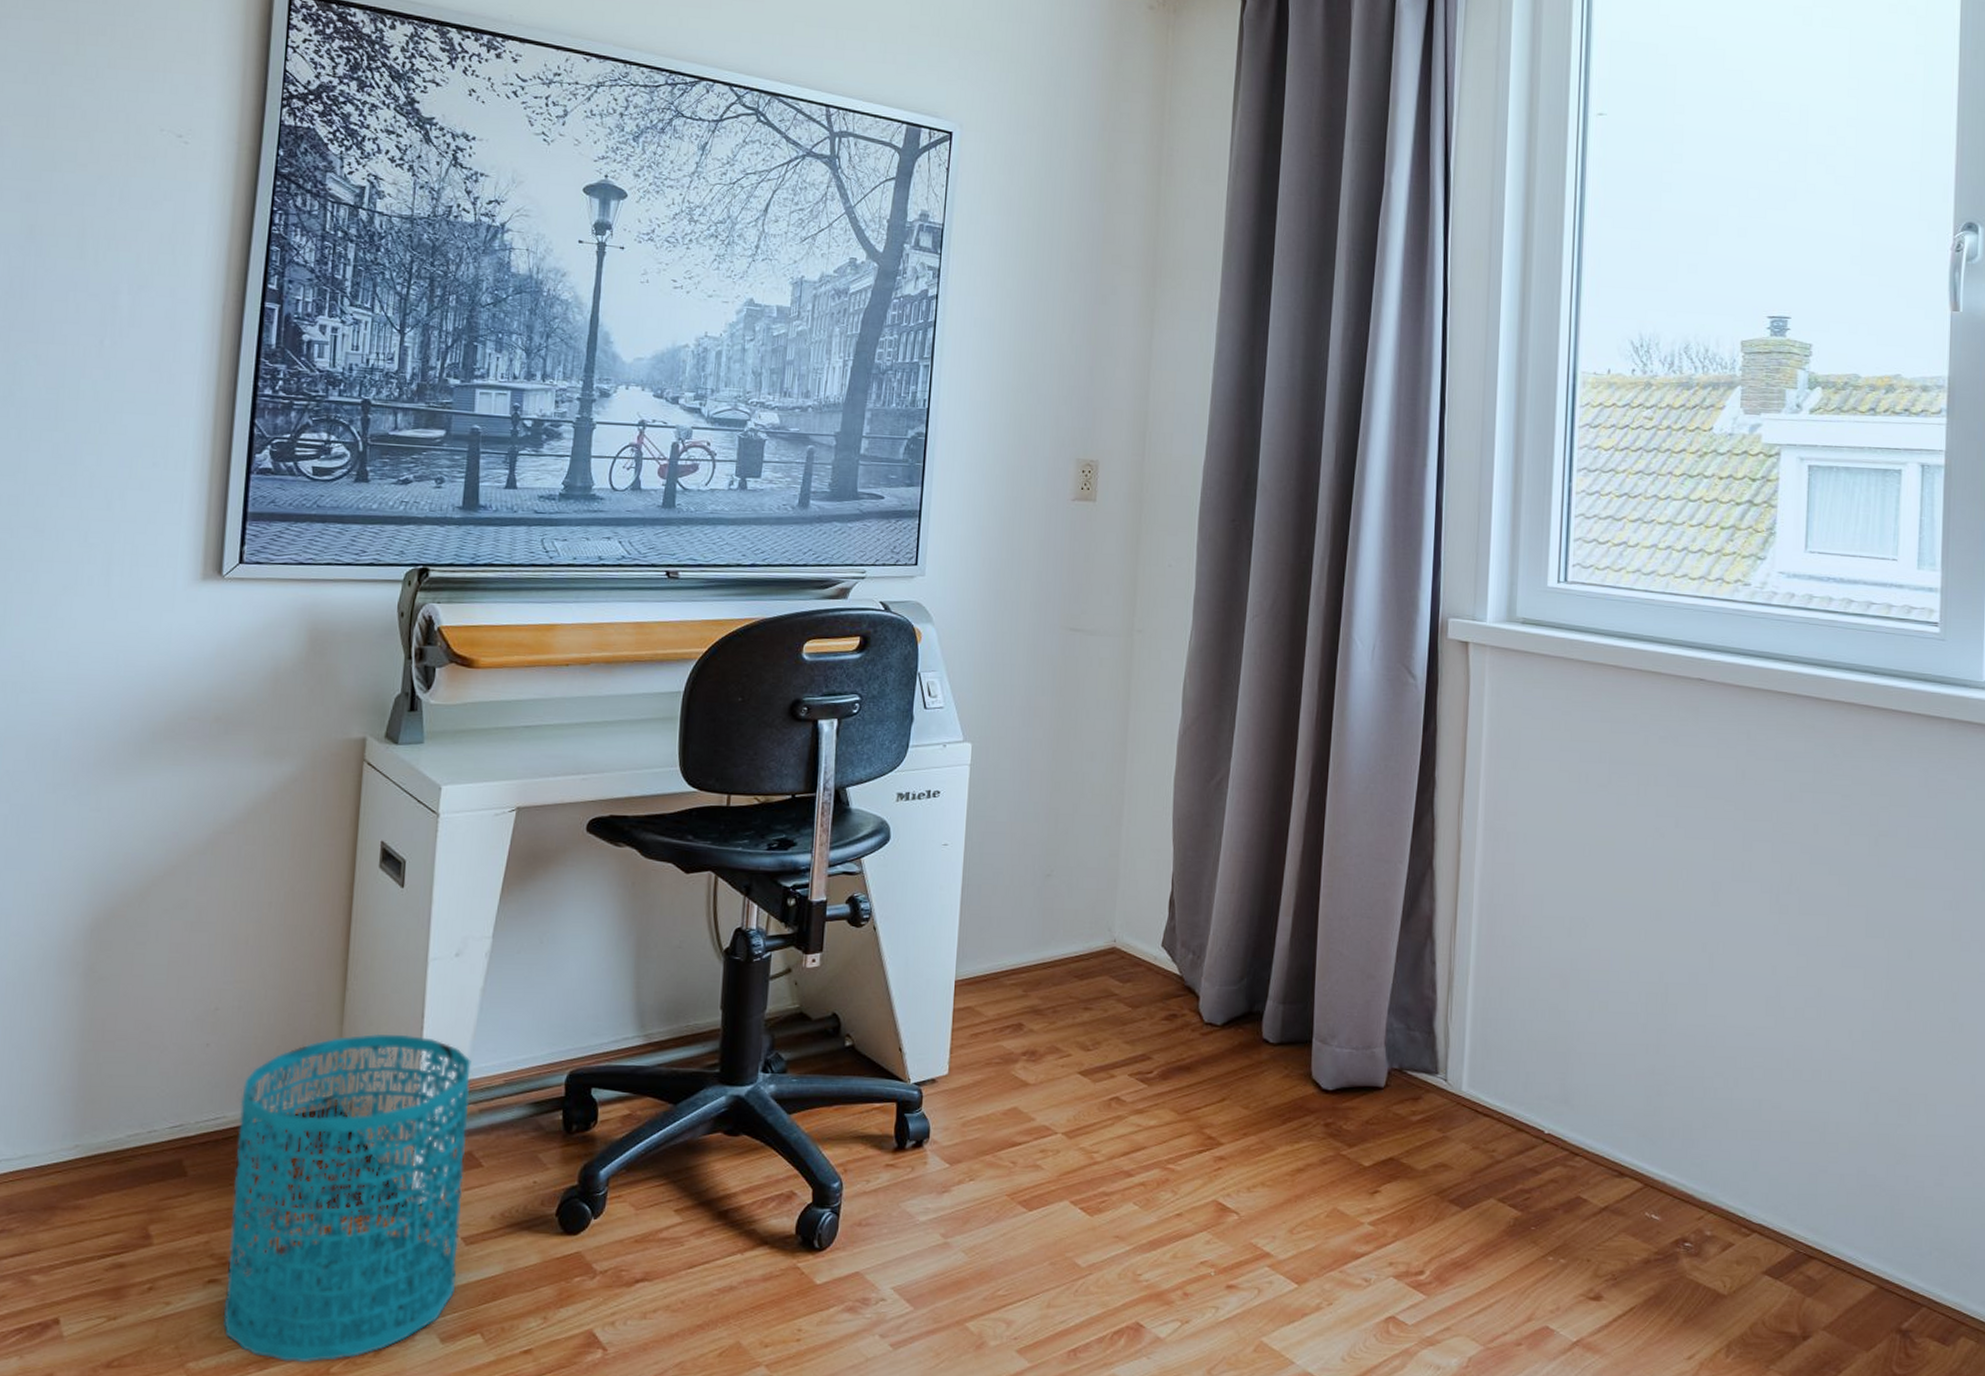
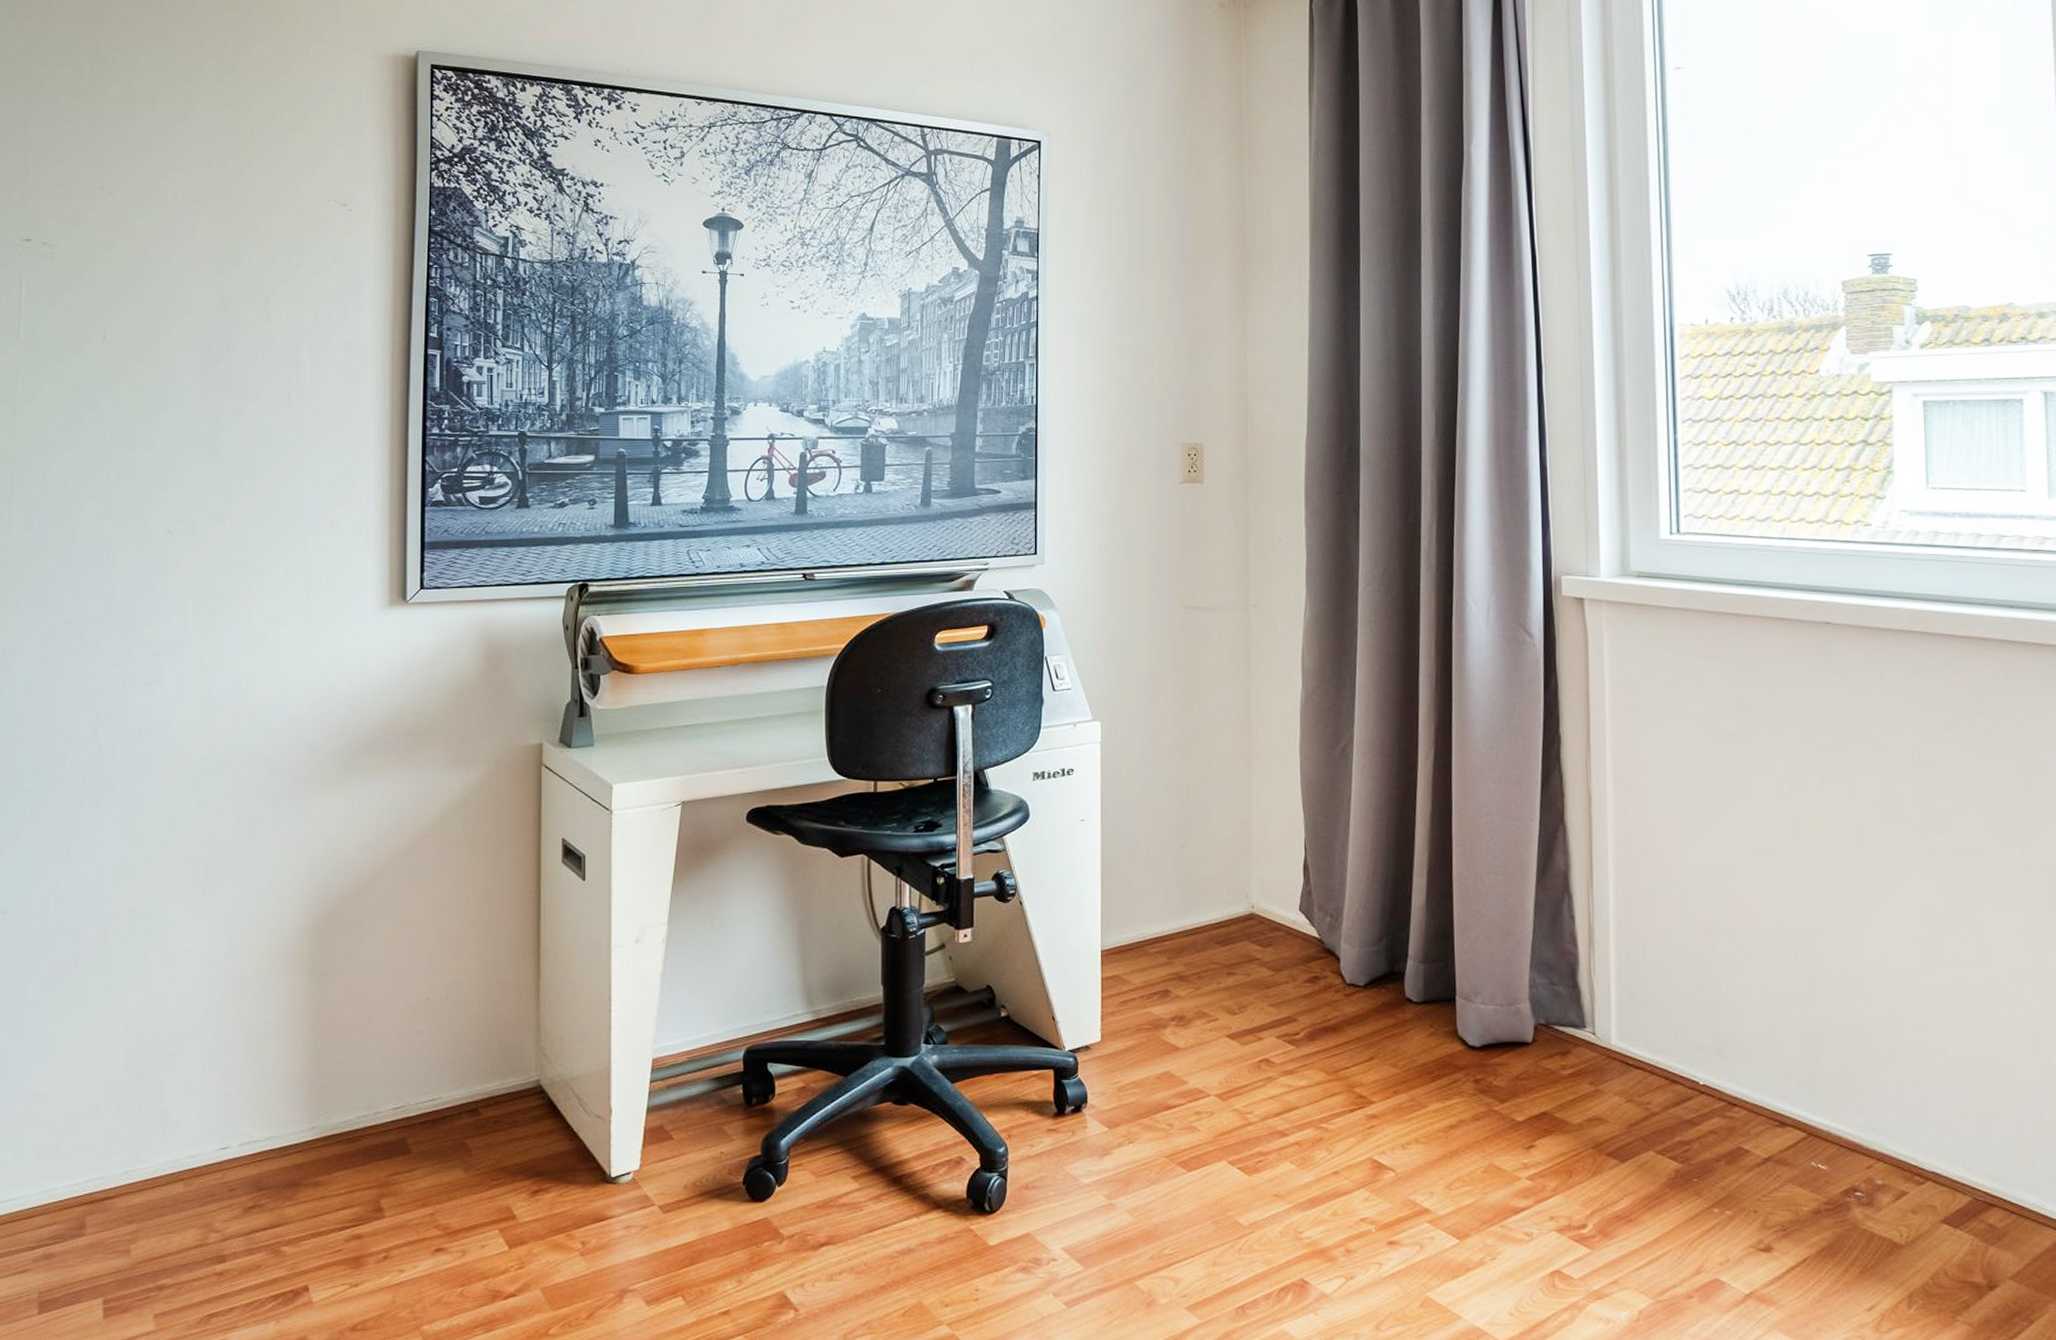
wastebasket: present [223,1033,471,1363] -> none [451,1017,657,1325]

